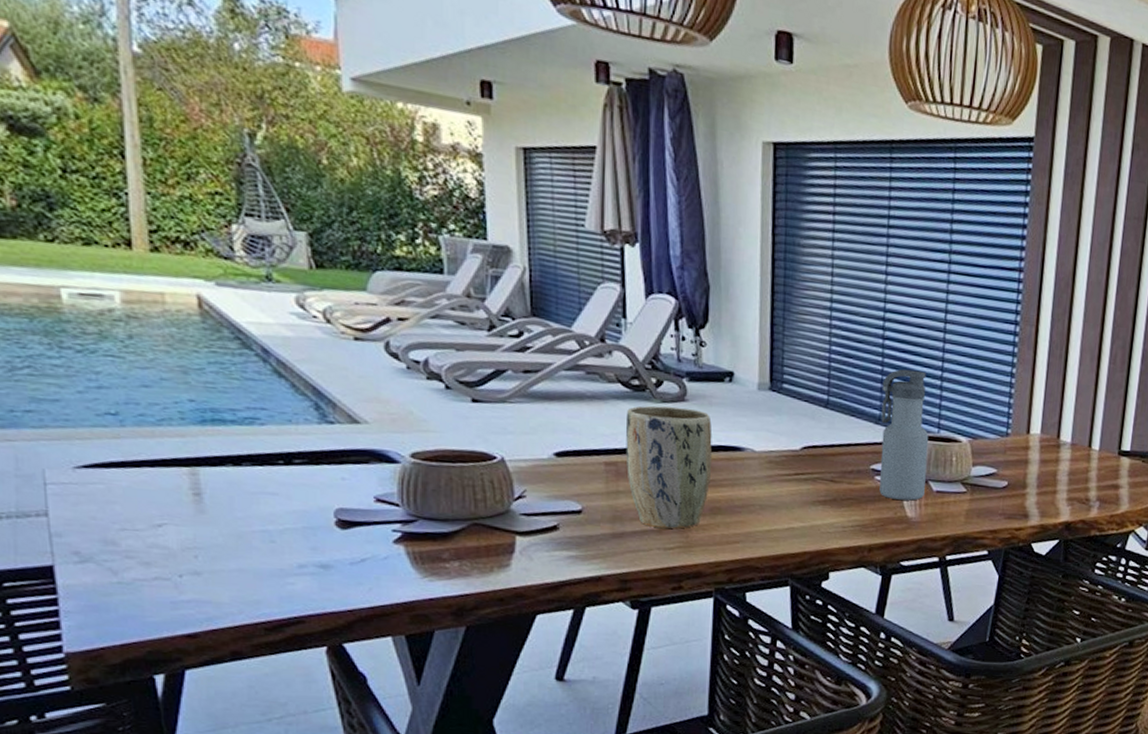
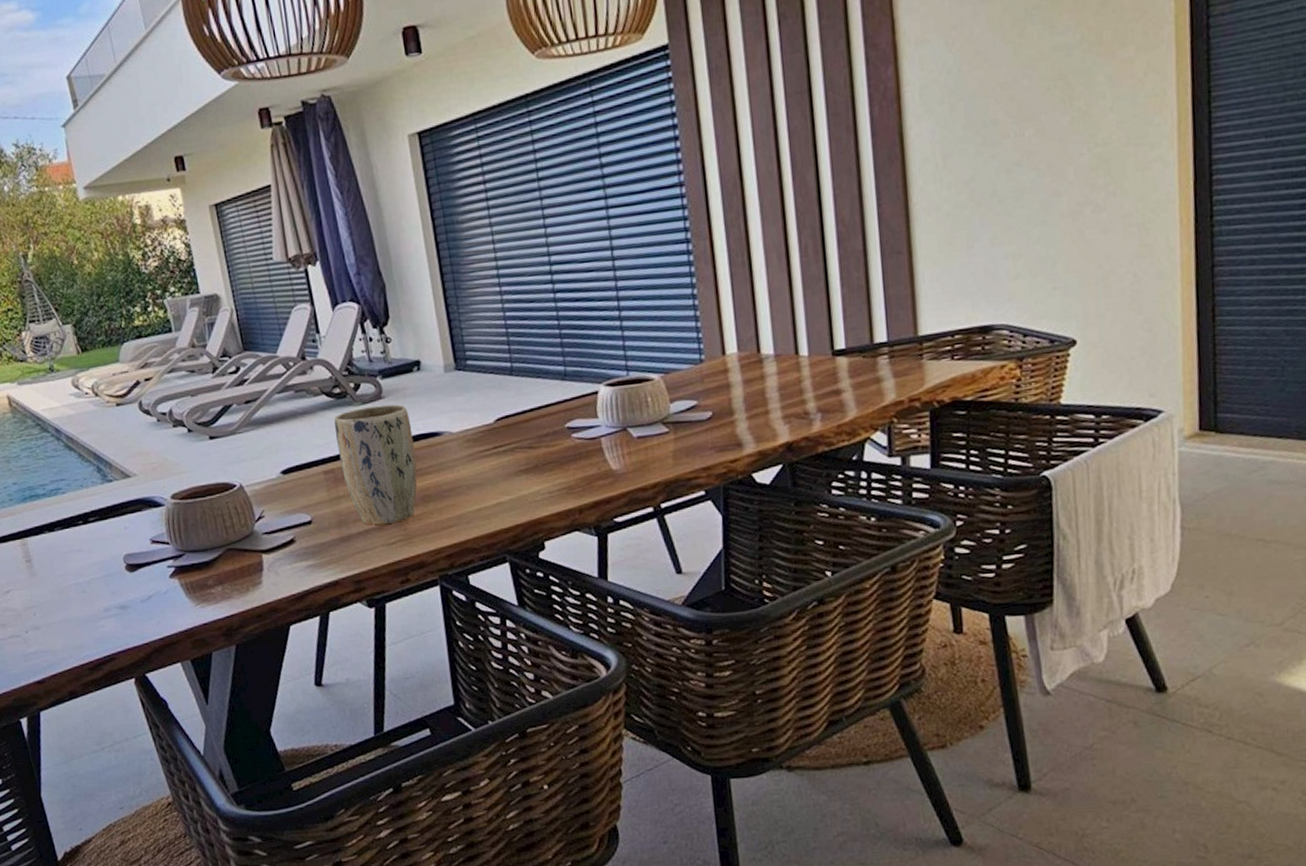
water bottle: present [879,369,929,501] -> none [561,315,625,455]

